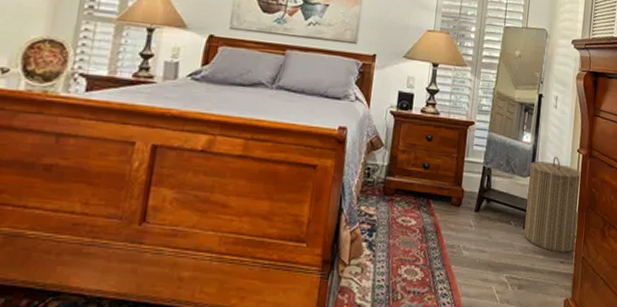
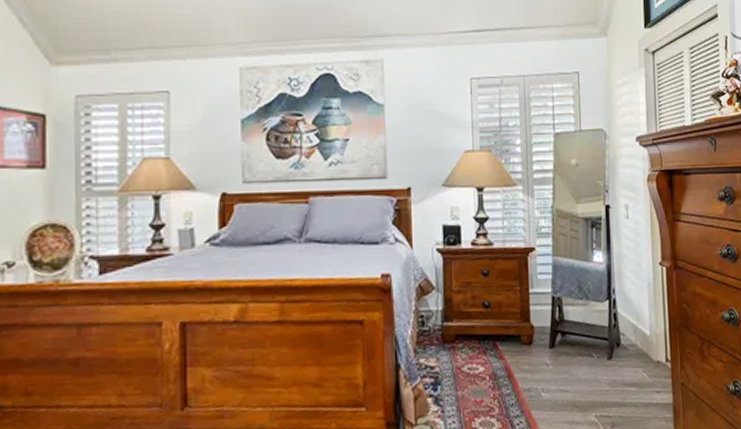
laundry hamper: present [524,156,581,253] -> none [605,273,671,382]

